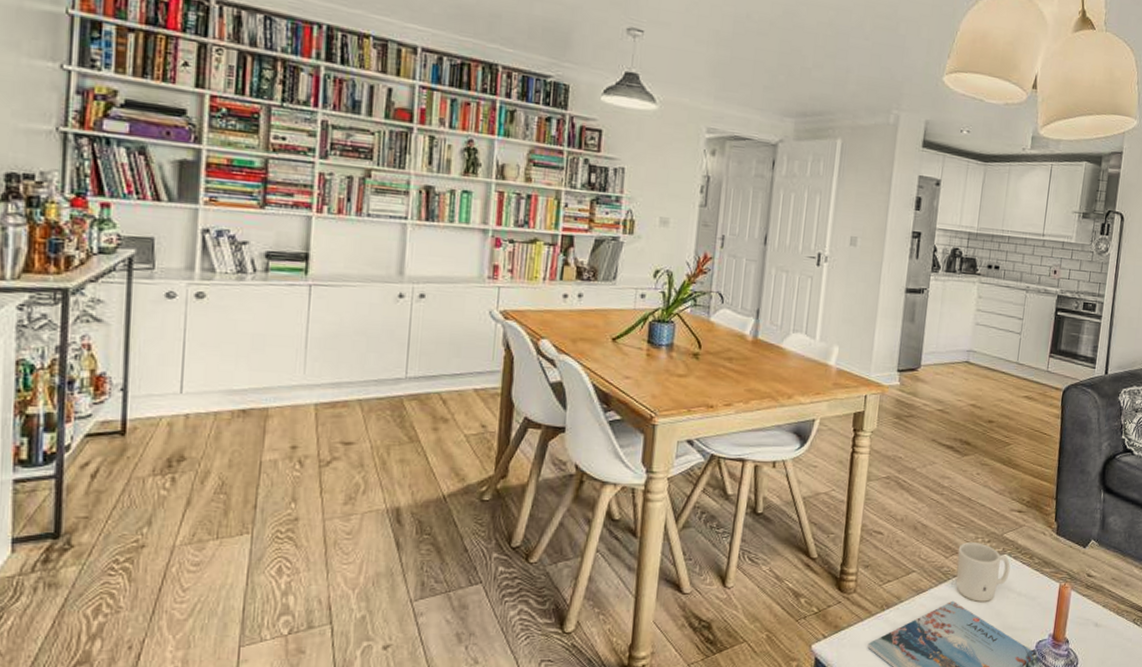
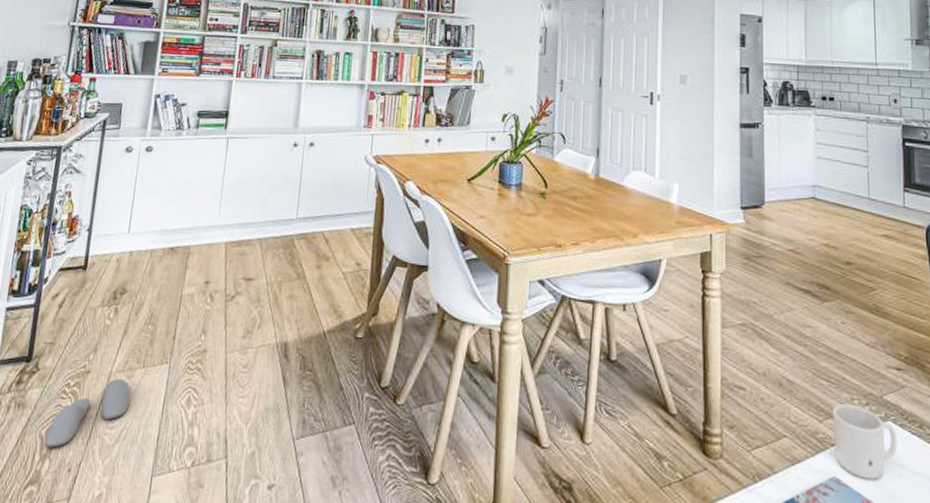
slippers: none [92,552,203,626] -> present [45,379,131,448]

